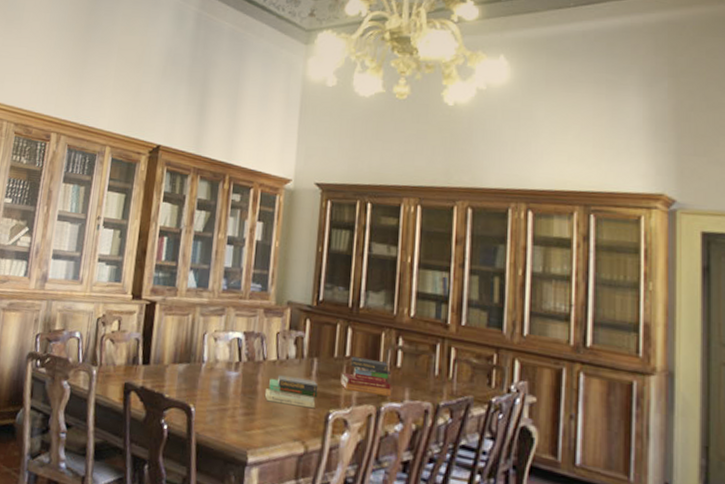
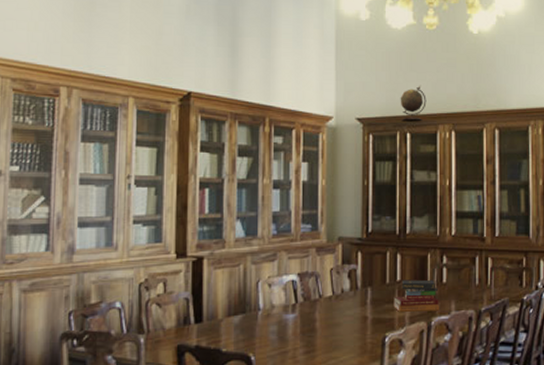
books: present [264,375,319,409] -> none [323,308,374,337]
globe: none [361,155,392,193] -> present [400,85,427,122]

